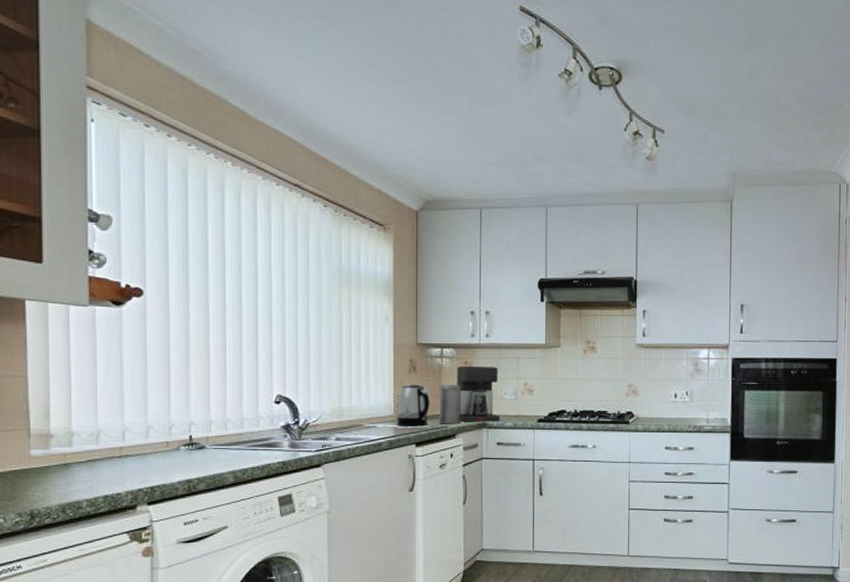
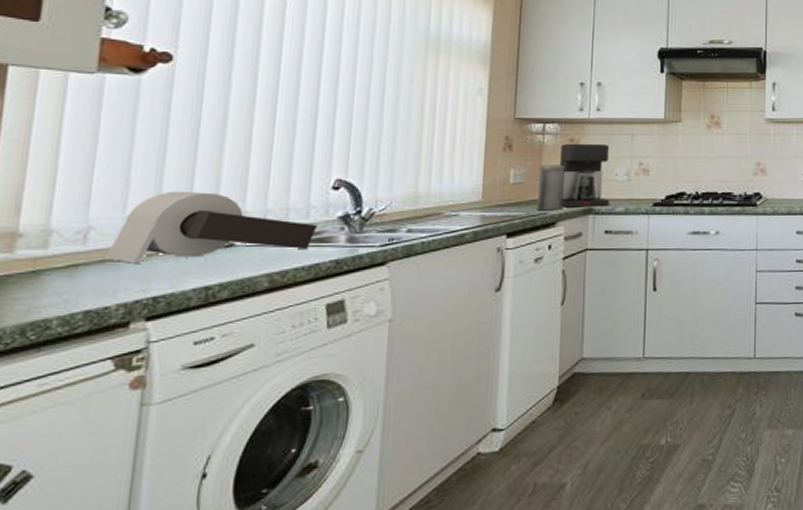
paper towel holder: none [113,403,266,460] -> present [104,191,317,263]
kettle: present [396,384,430,427] -> none [484,165,527,214]

